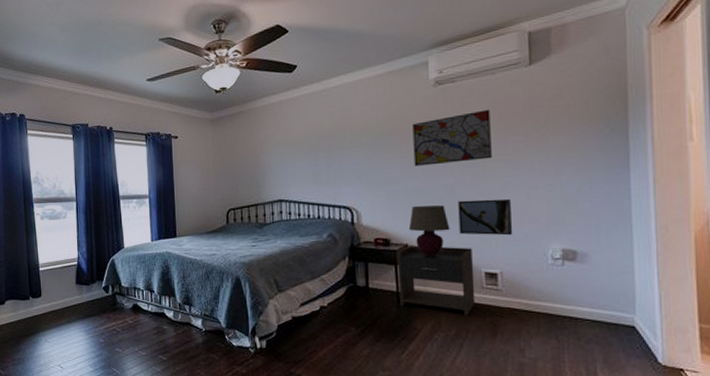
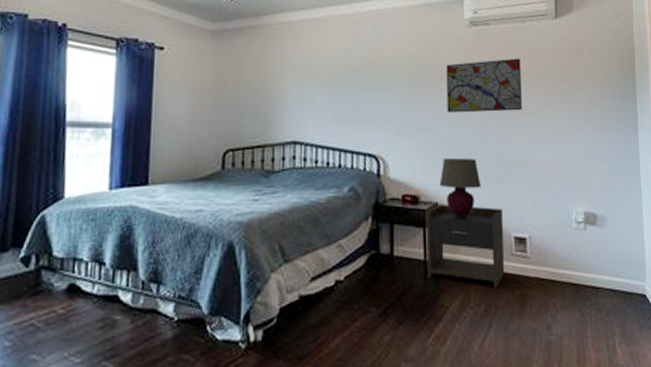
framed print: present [458,198,513,236] -> none [489,154,541,196]

